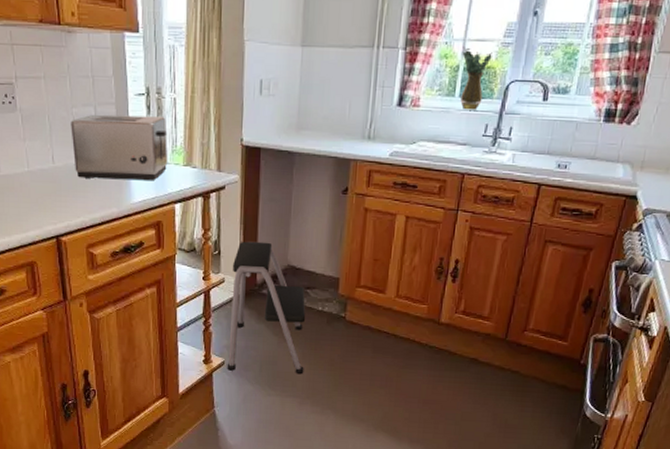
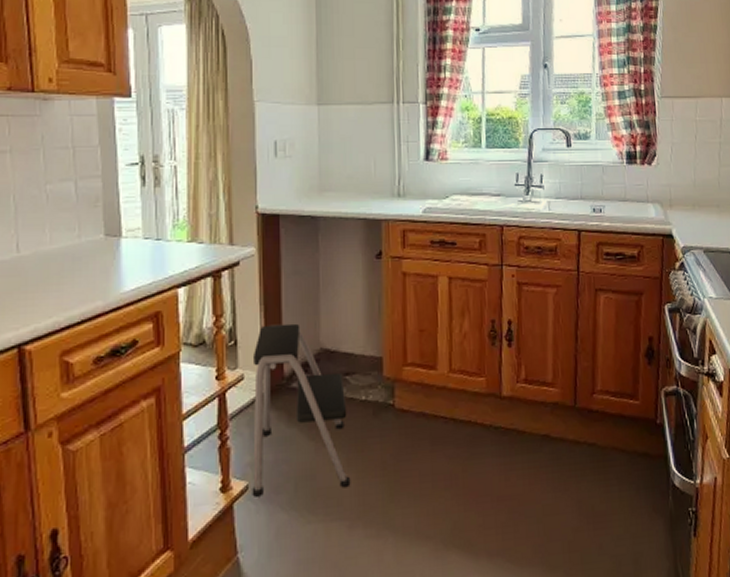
toaster: present [71,114,168,181] -> none [43,188,169,267]
vase: present [460,47,492,110] -> none [482,99,512,160]

